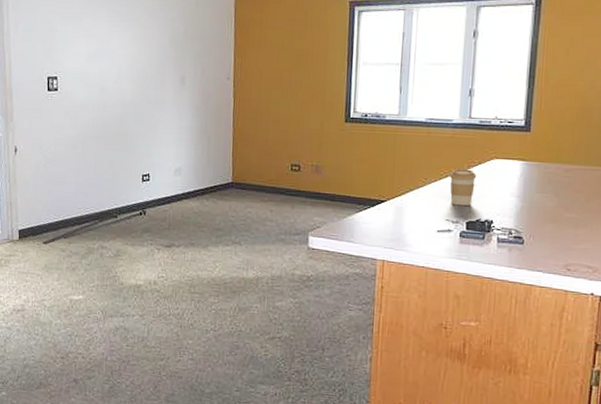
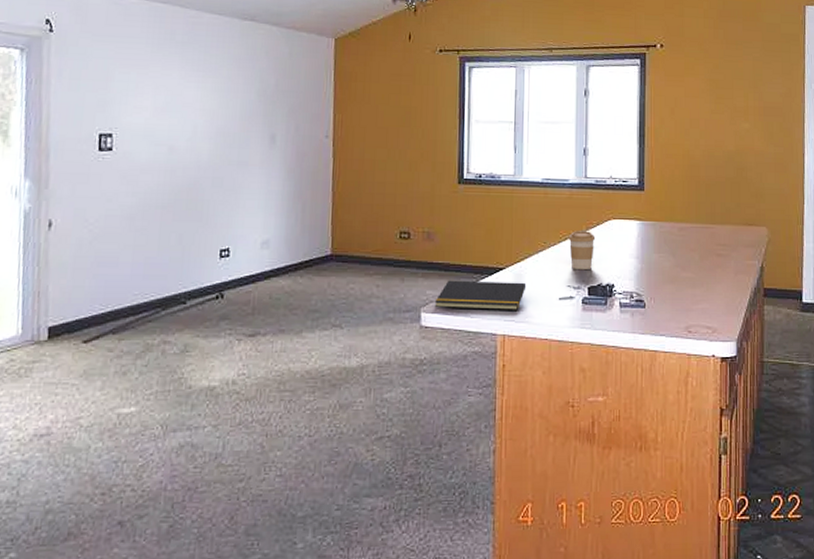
notepad: none [321,209,407,239] -> present [434,280,527,310]

